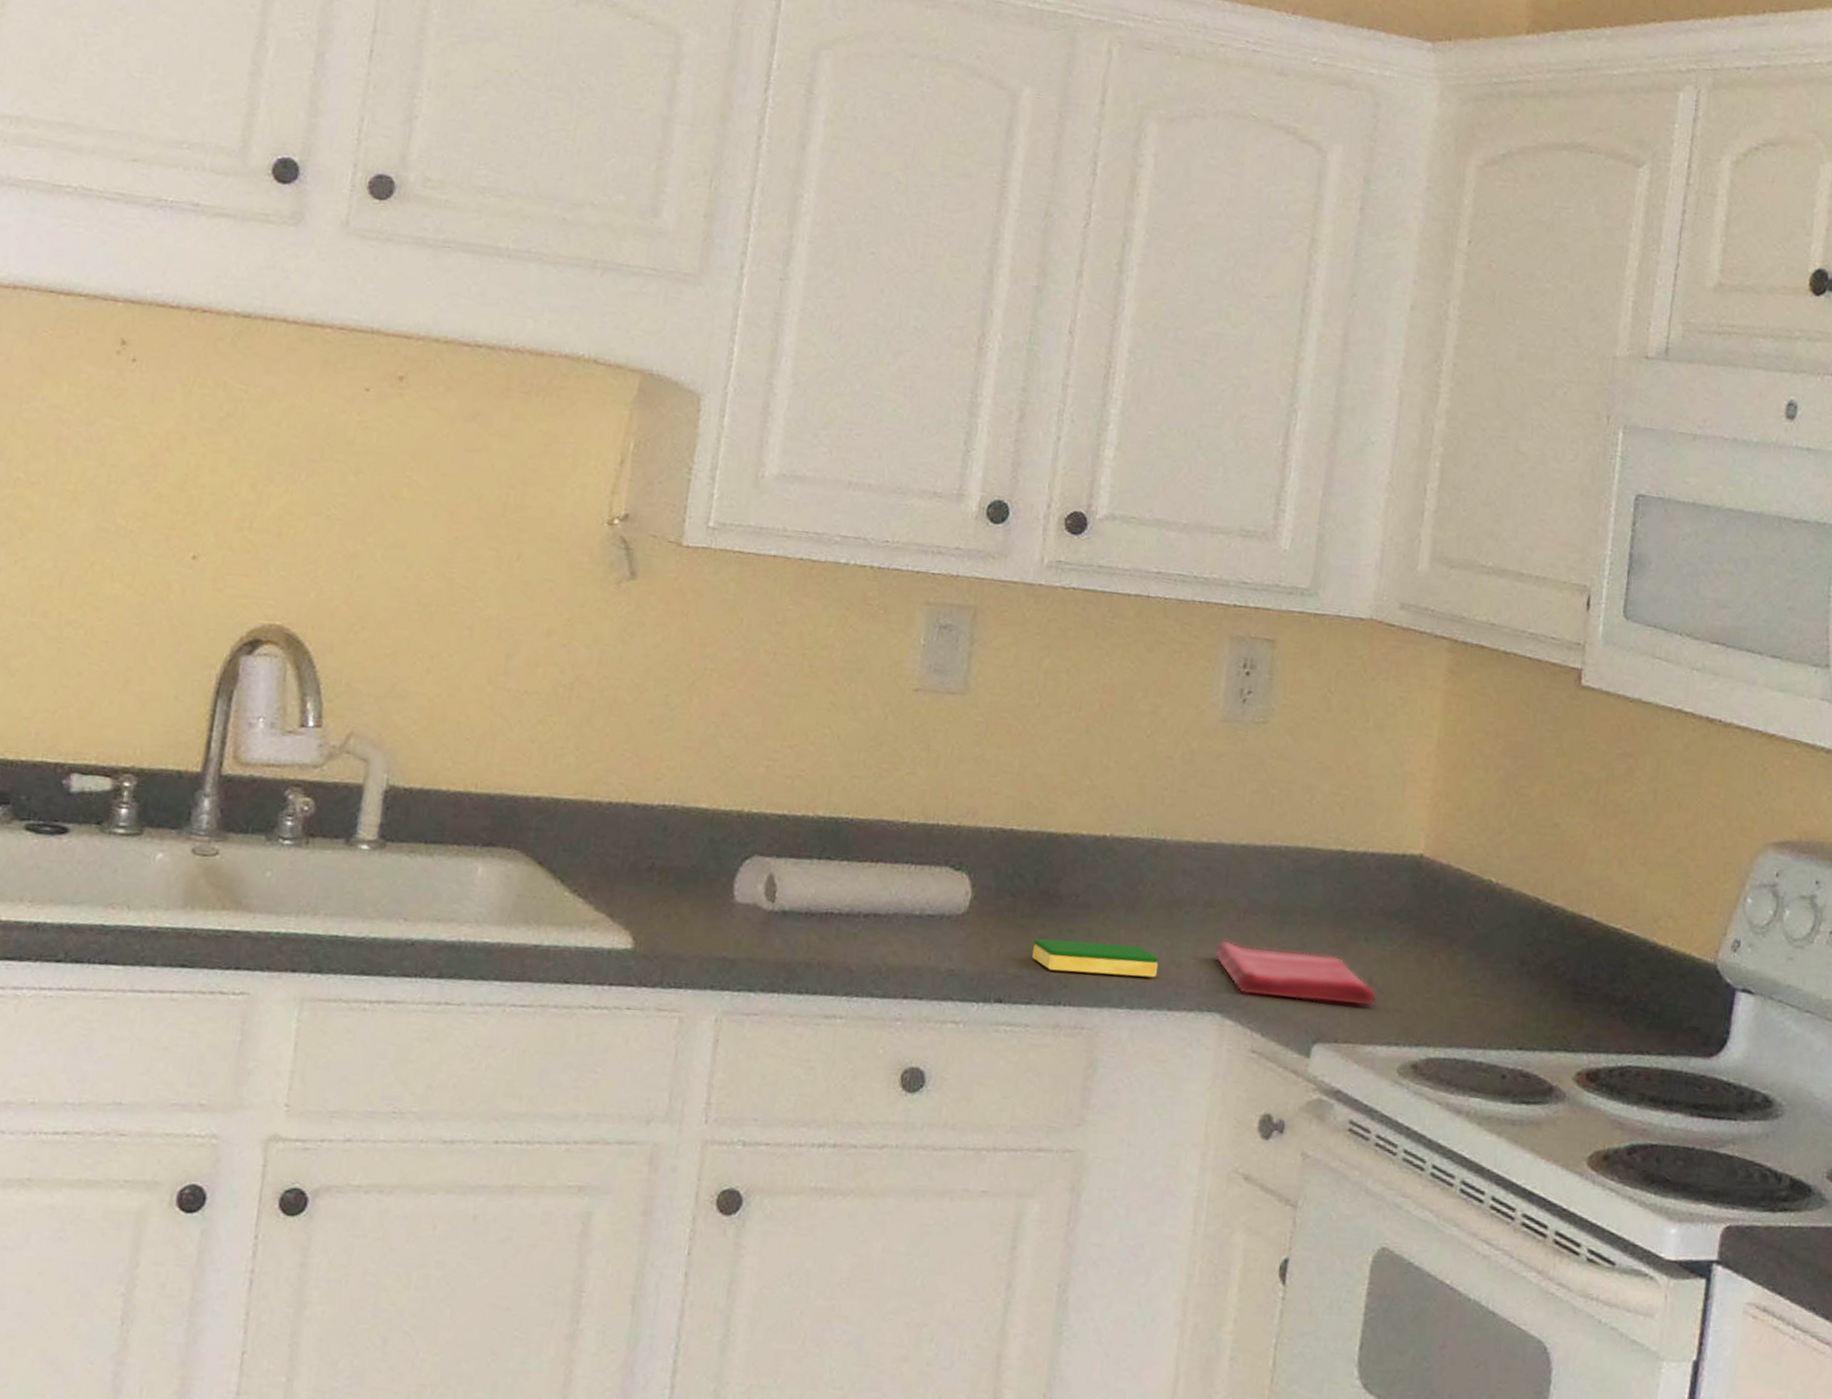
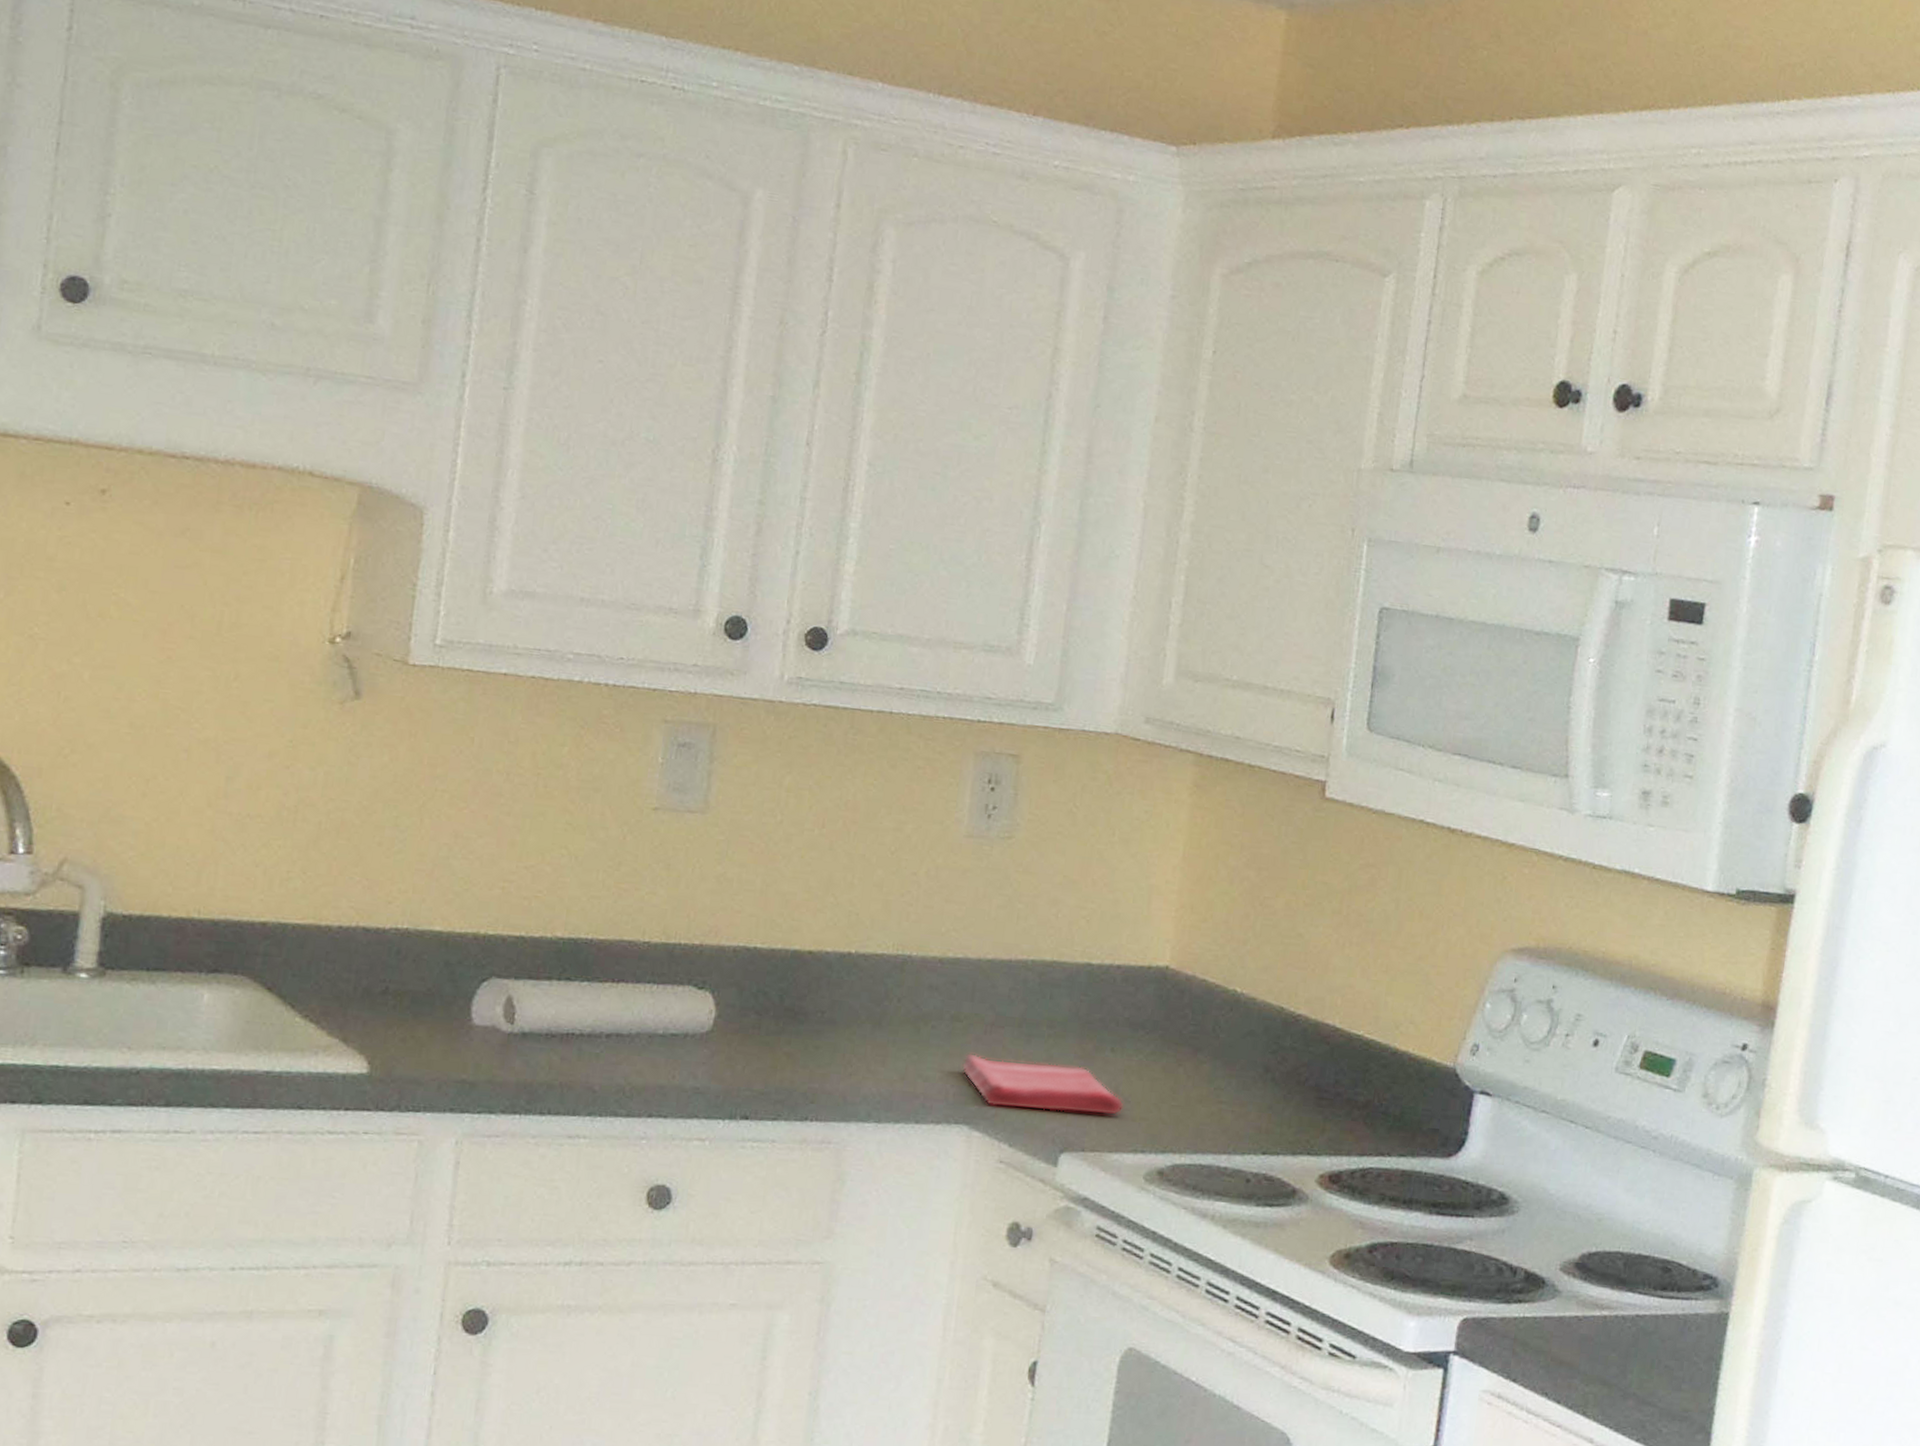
dish sponge: present [1032,938,1159,978] -> none [778,1055,906,1092]

